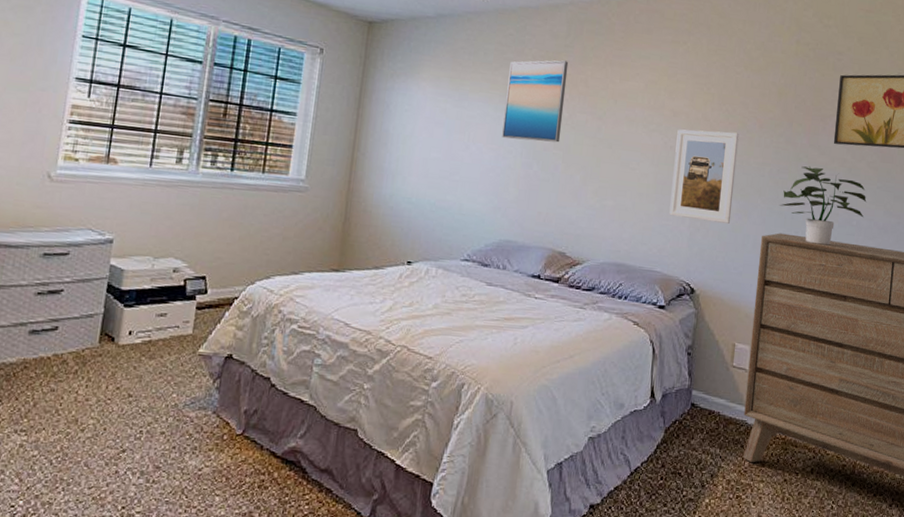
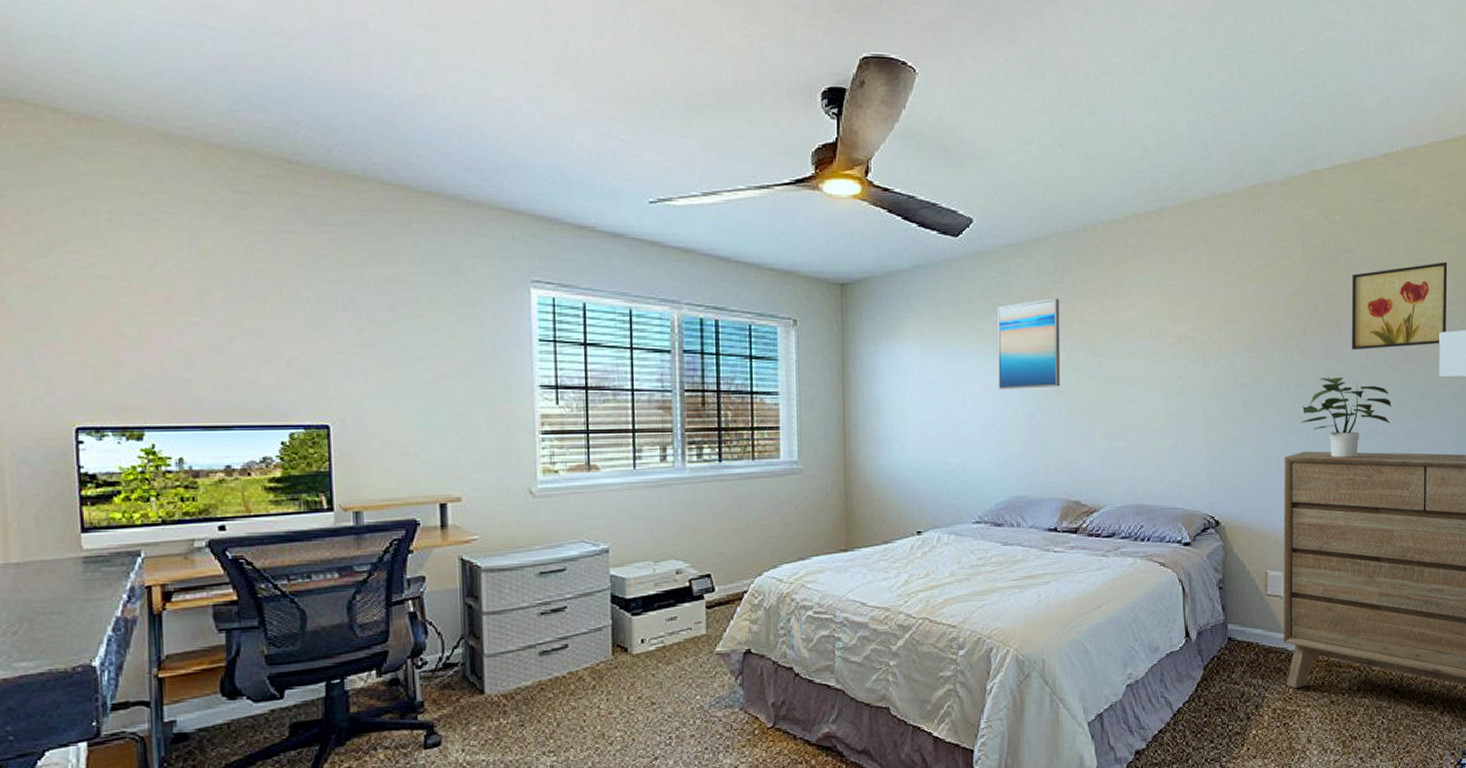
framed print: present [669,129,739,224] -> none [1184,351,1250,449]

